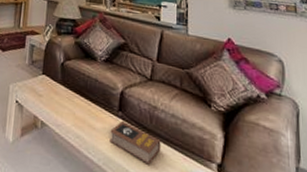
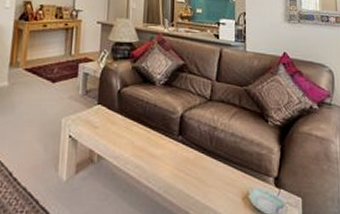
book: present [109,121,161,165] -> none [170,146,221,187]

